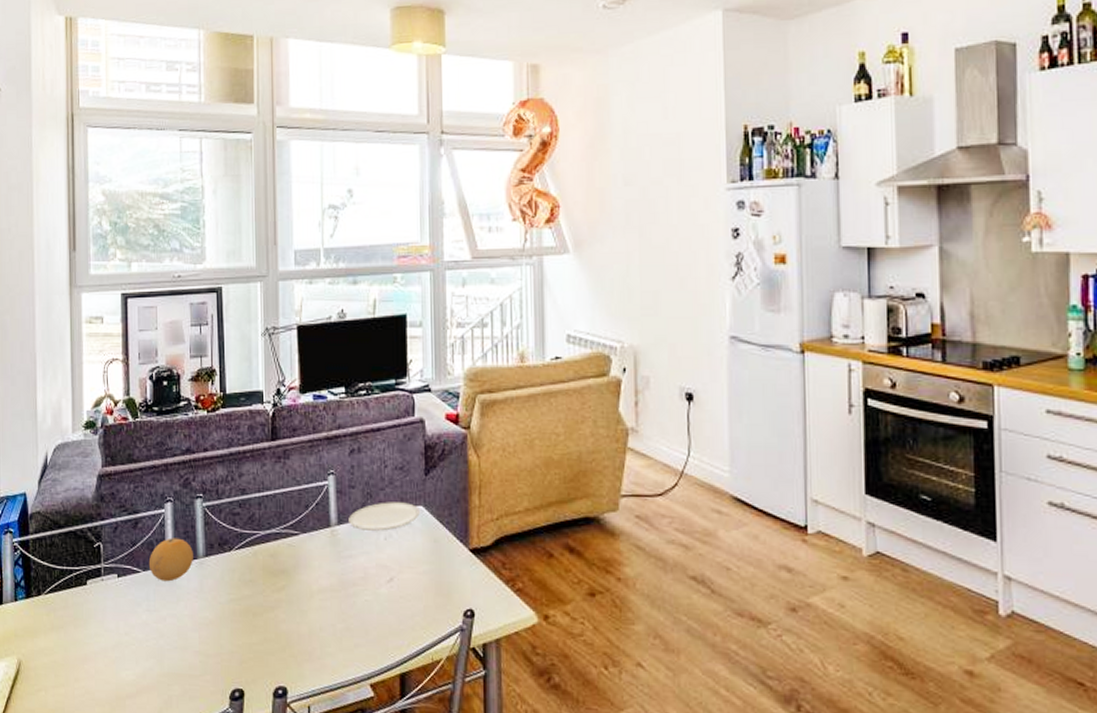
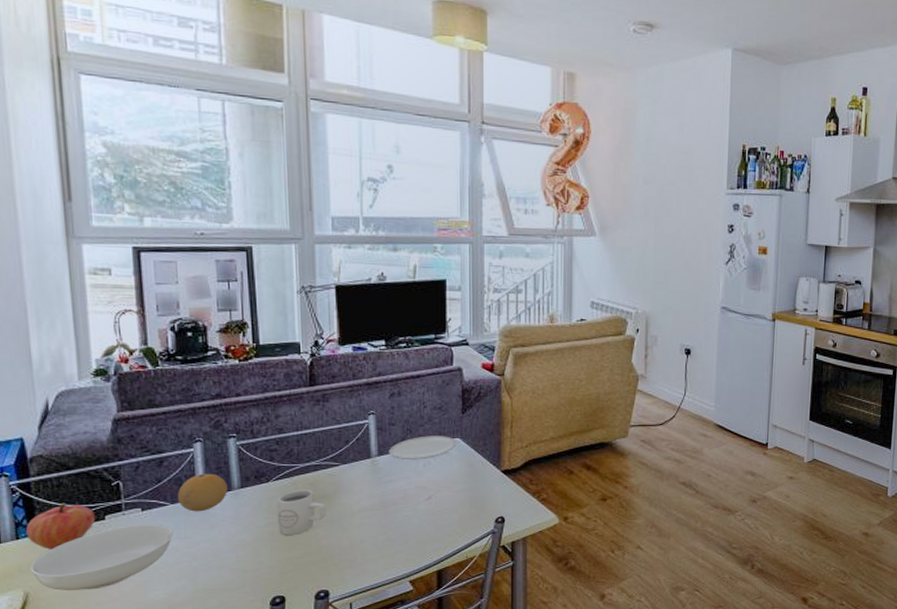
fruit: none [23,563,79,615] -> present [26,502,96,549]
bowl: none [24,592,144,663] -> present [30,524,173,590]
mug: none [238,561,285,616] -> present [277,490,326,535]

